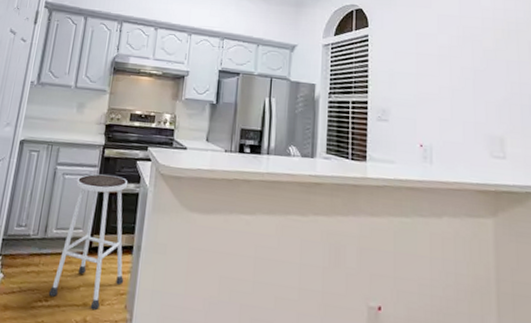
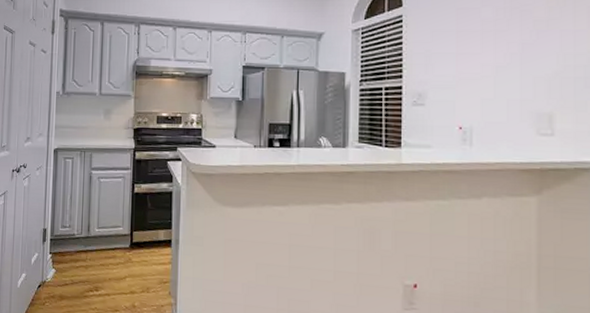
stool: present [48,174,128,311] -> none [98,176,166,297]

